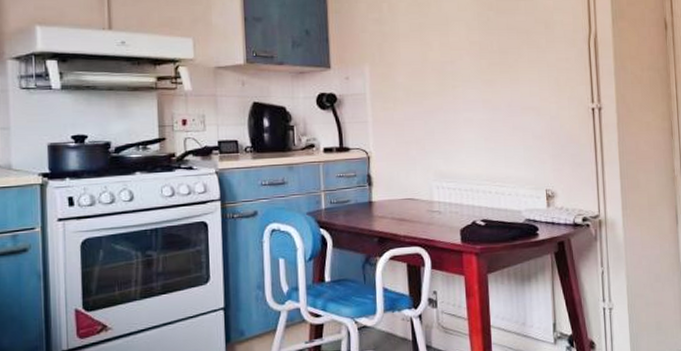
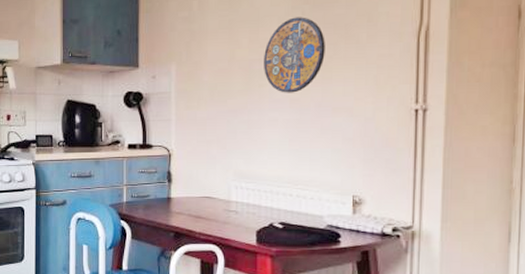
manhole cover: none [455,22,511,94] -> present [264,17,325,93]

